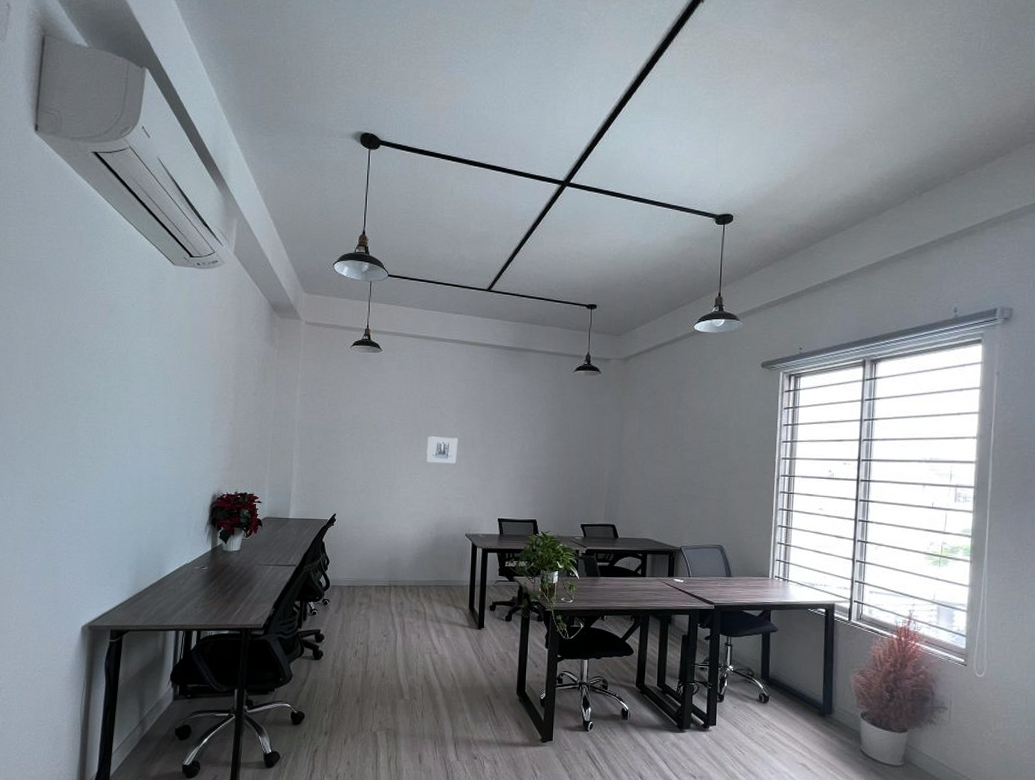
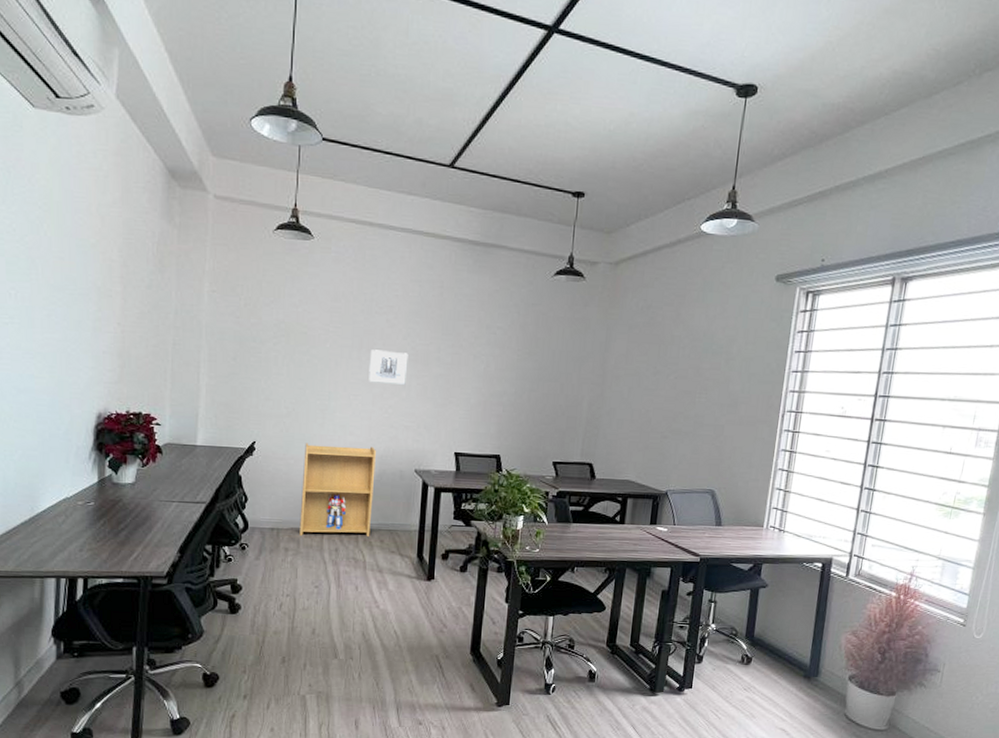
bookshelf: none [371,514,433,592] -> present [299,443,376,536]

